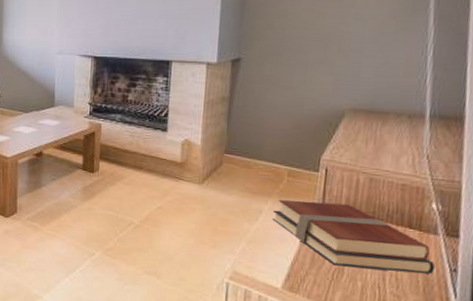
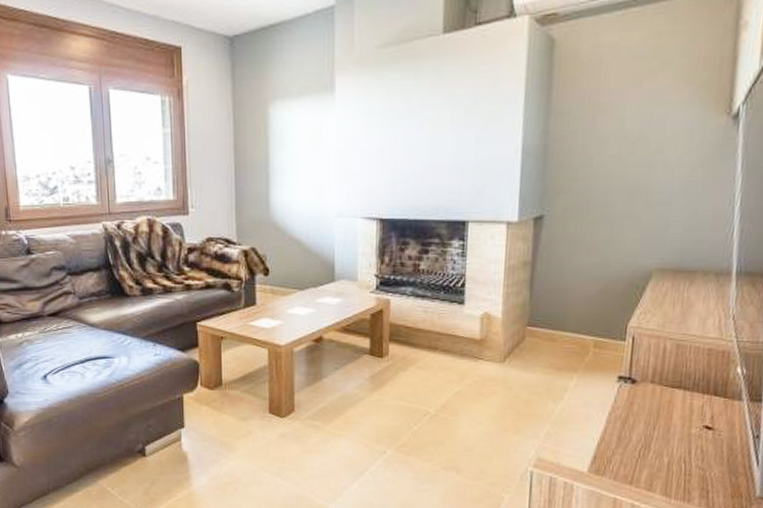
books: present [272,200,435,274] -> none [578,374,739,443]

